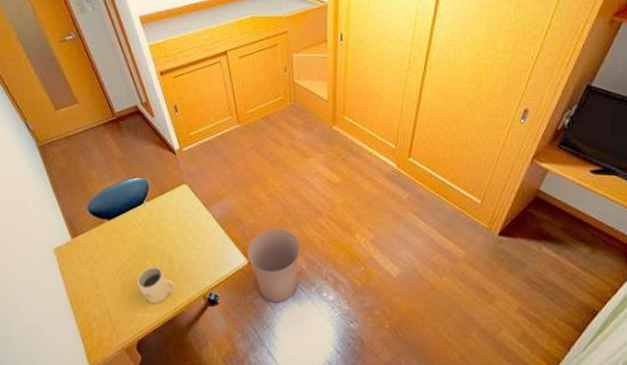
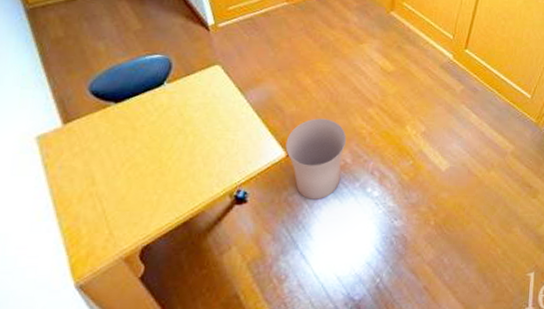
mug: present [138,266,178,304] -> none [147,158,199,204]

